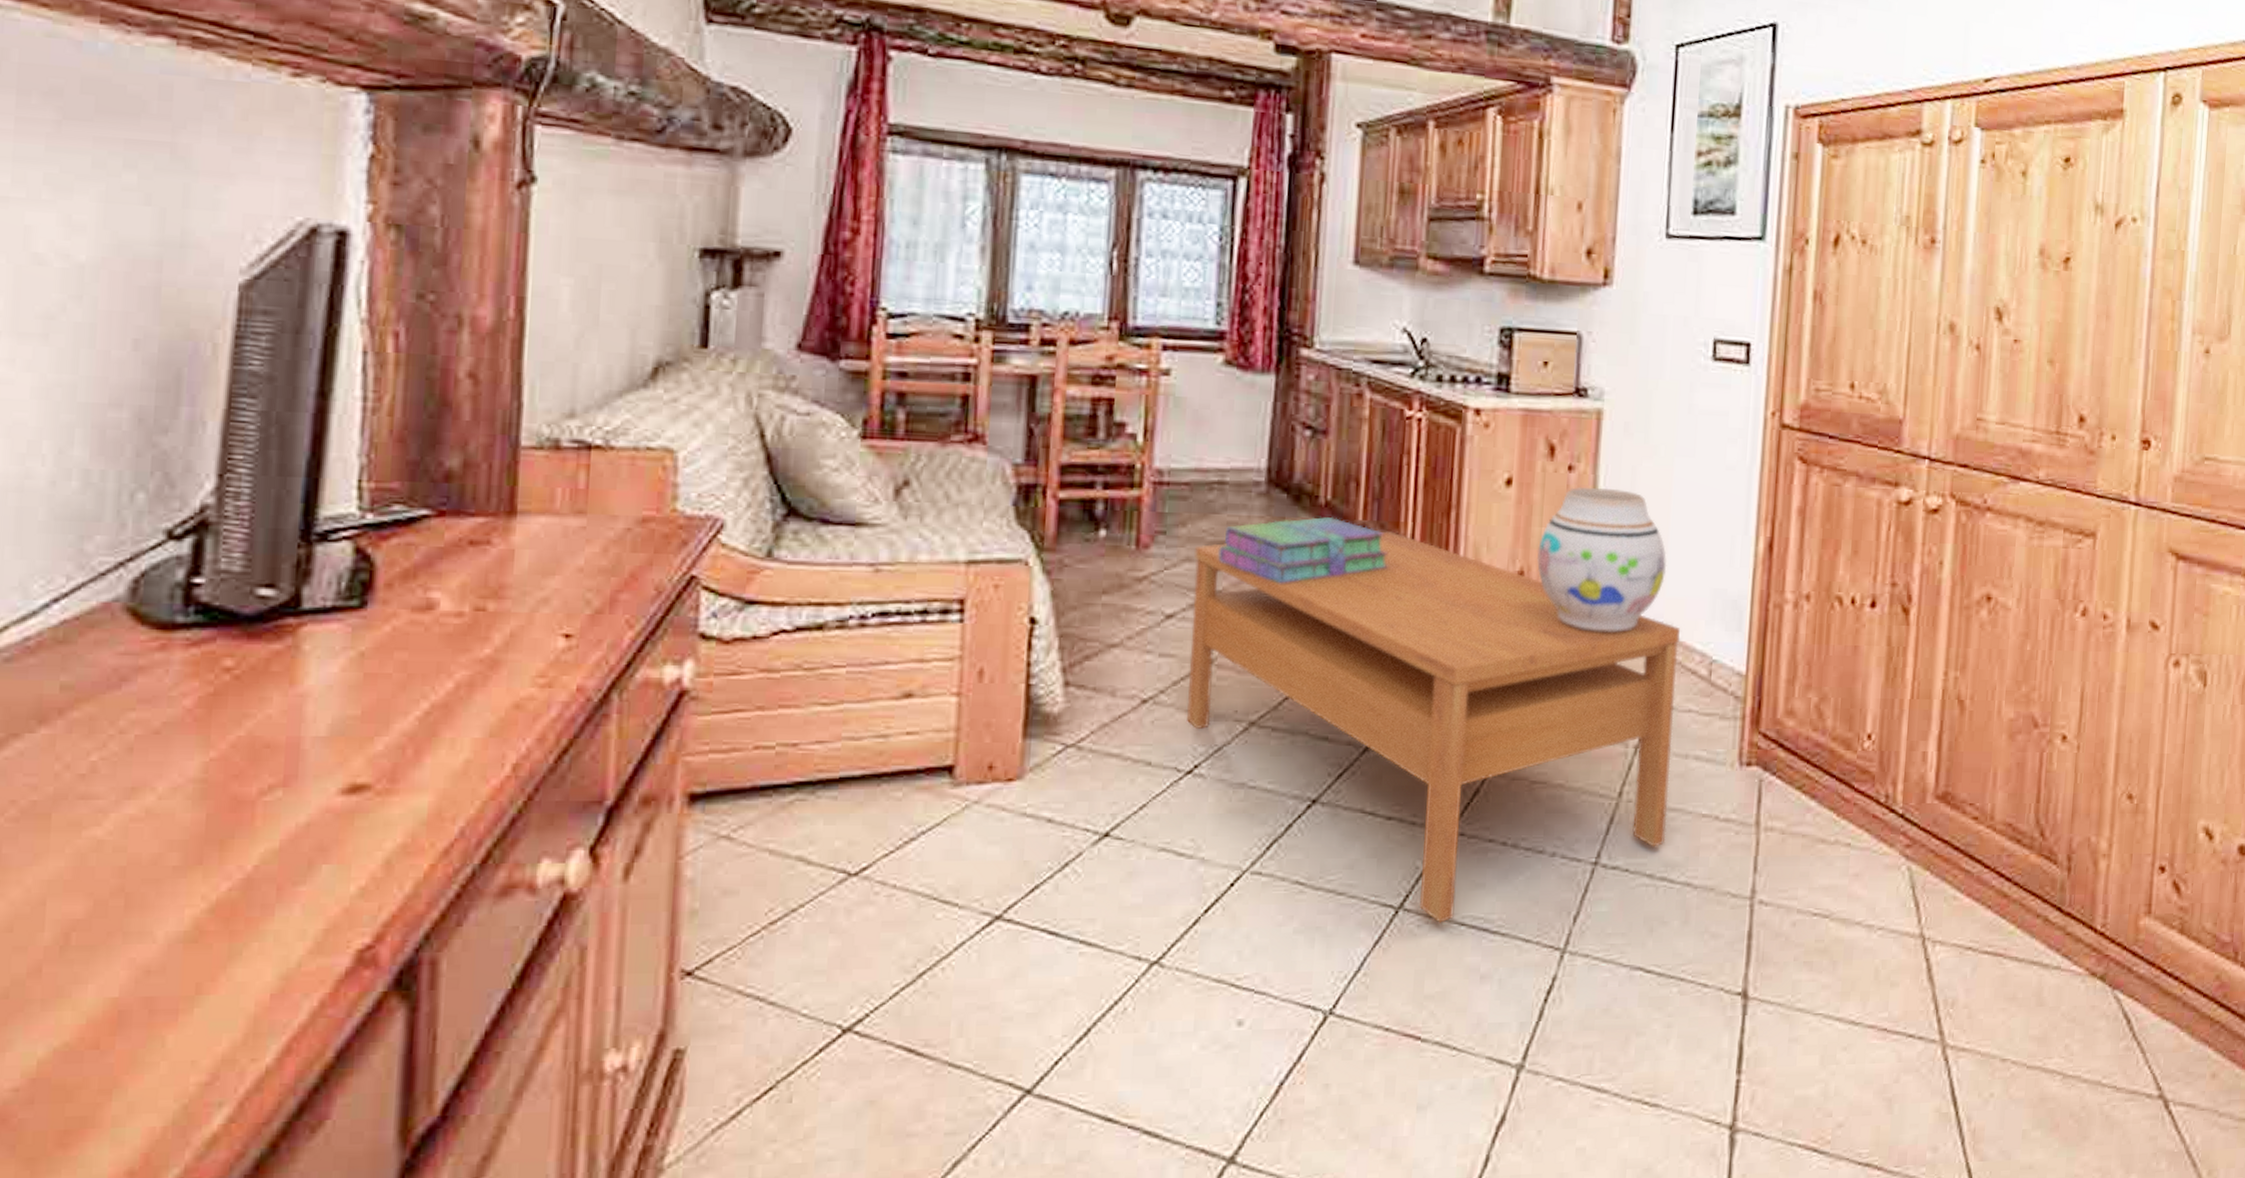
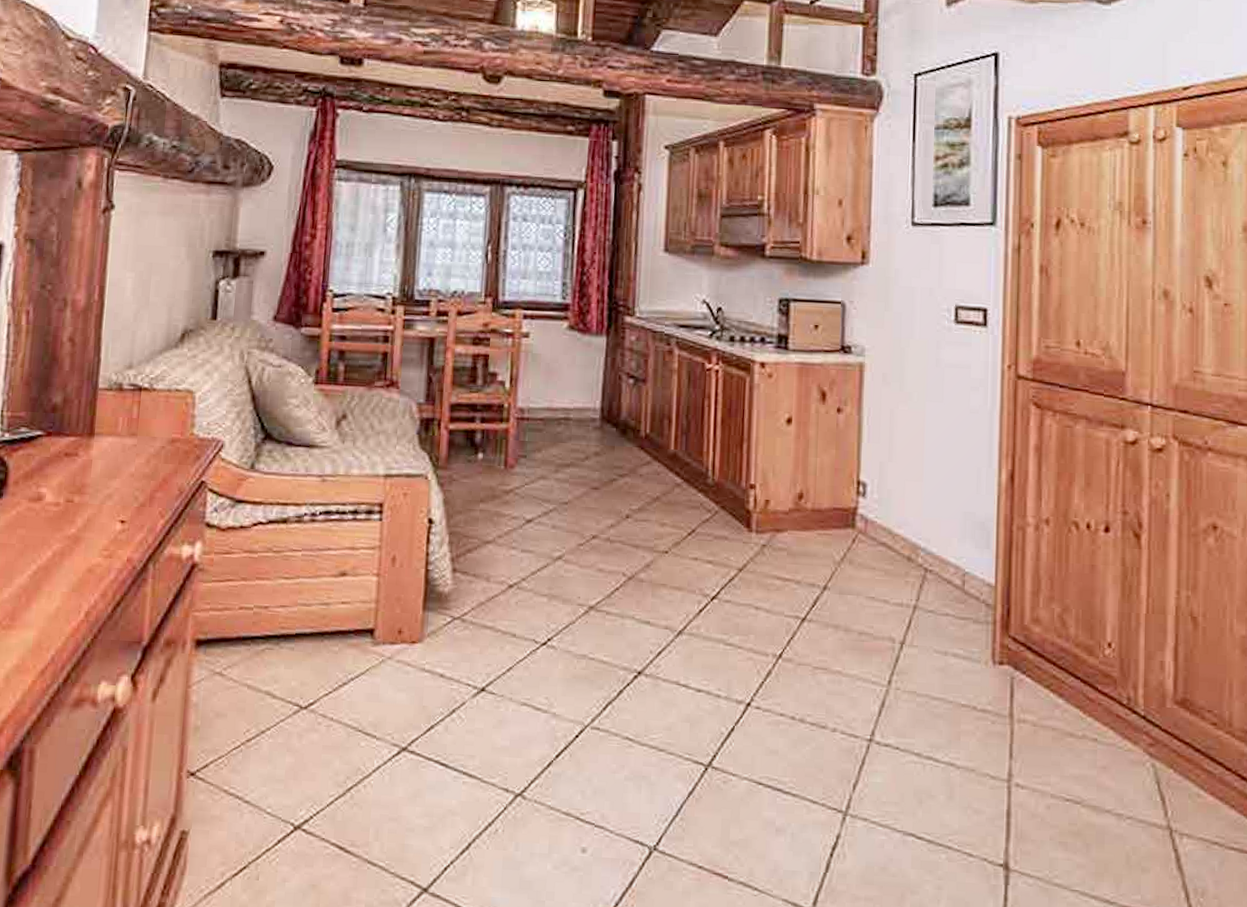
coffee table: present [1187,531,1680,923] -> none [542,458,936,781]
stack of books: present [1218,517,1389,584] -> none [565,447,695,498]
vase: present [1536,486,1667,633] -> none [813,425,923,546]

